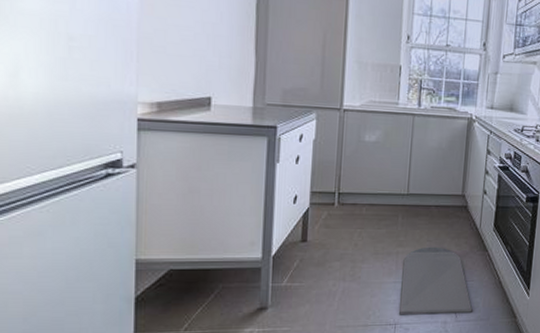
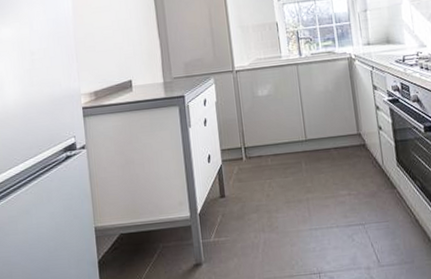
door mat: present [398,246,473,315] -> none [314,189,394,263]

